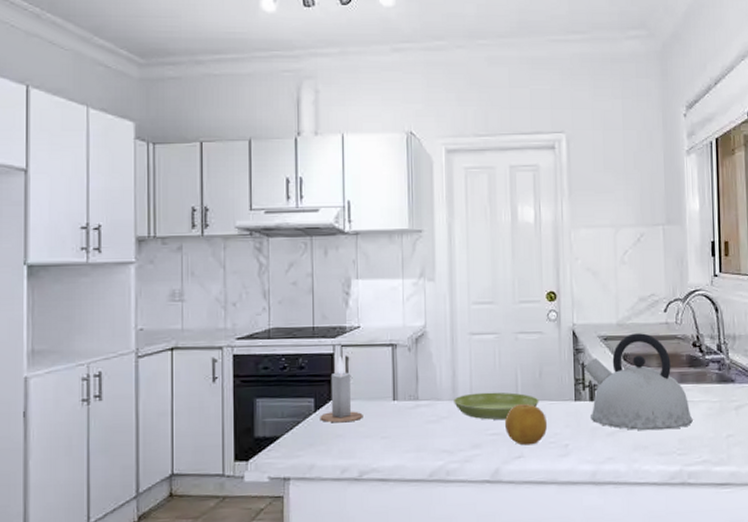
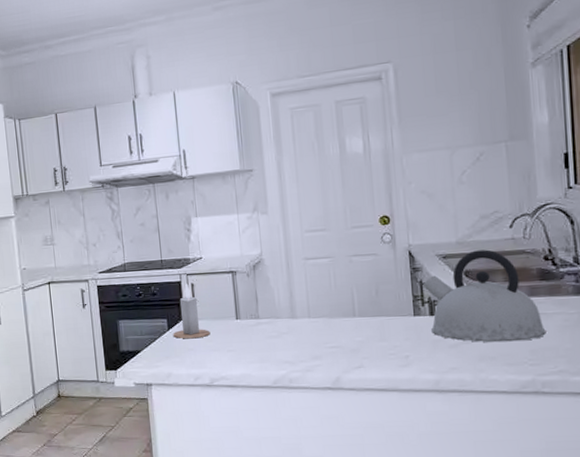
saucer: present [454,392,539,420] -> none [292,309,377,335]
fruit: present [505,403,548,446] -> none [343,319,387,357]

